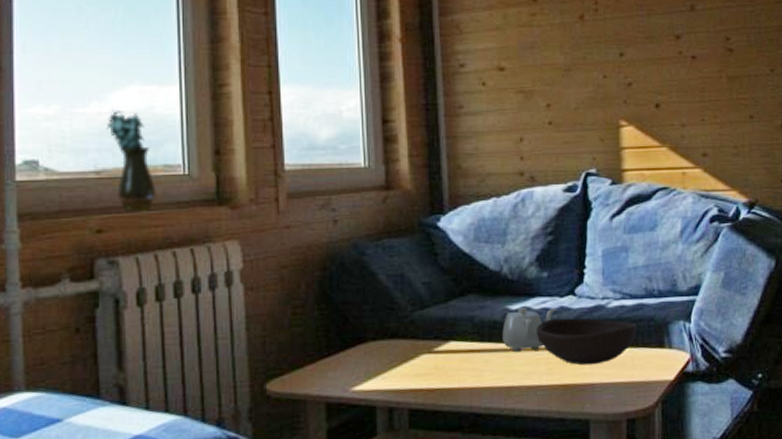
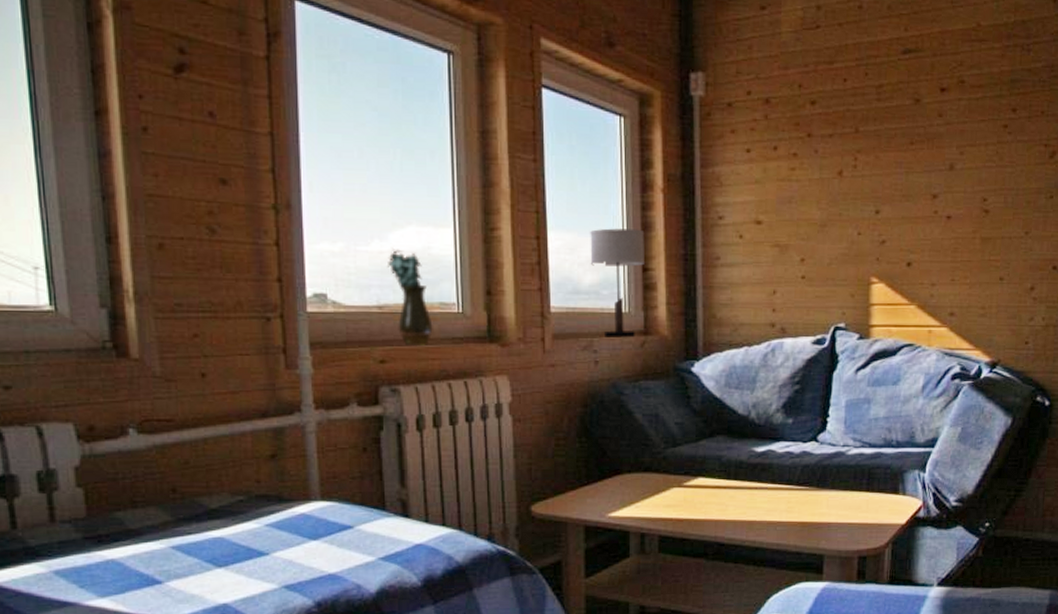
table lamp: none [326,80,385,194] -> present [590,228,646,338]
teapot: present [502,307,557,352] -> none [747,450,800,490]
bowl: present [536,318,637,366] -> none [778,462,874,506]

